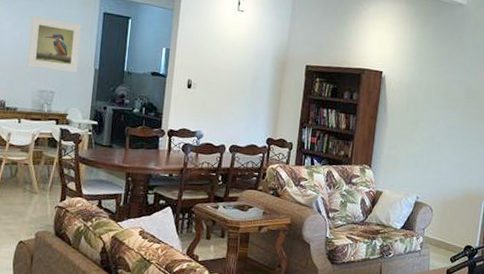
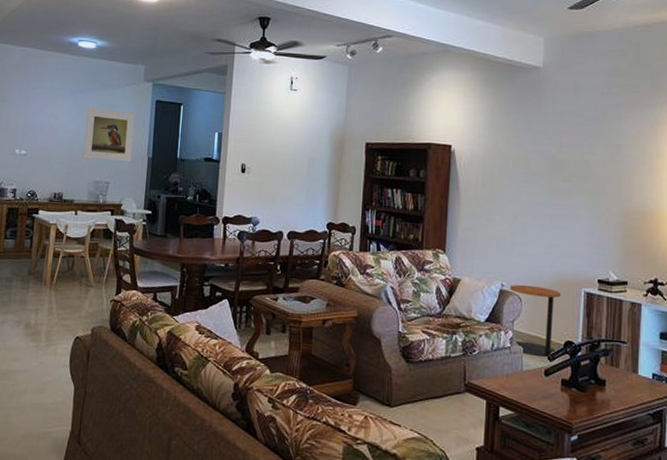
side table: none [423,197,466,260] -> present [509,284,562,358]

